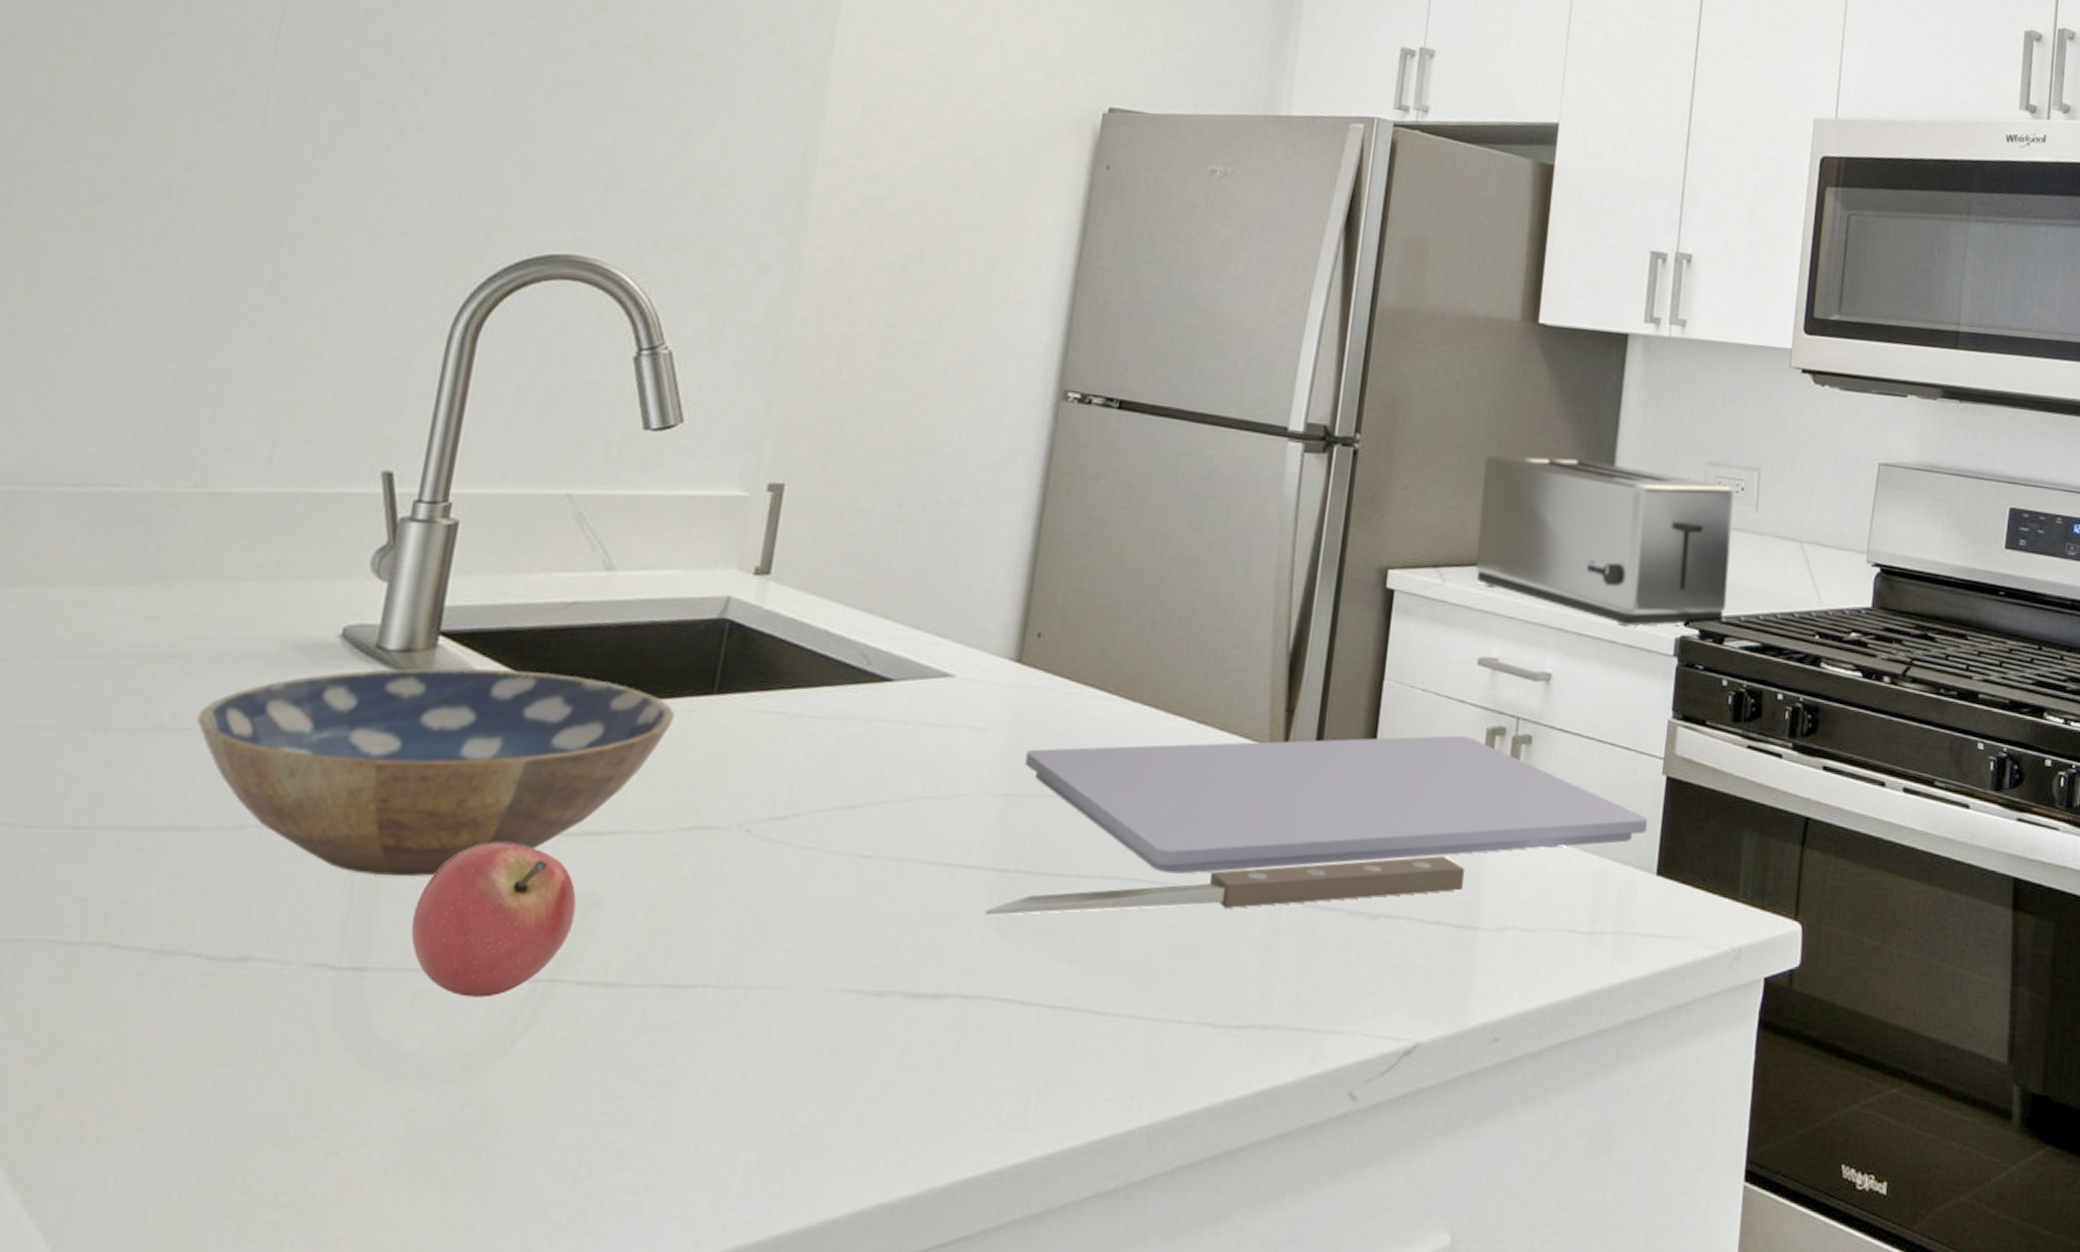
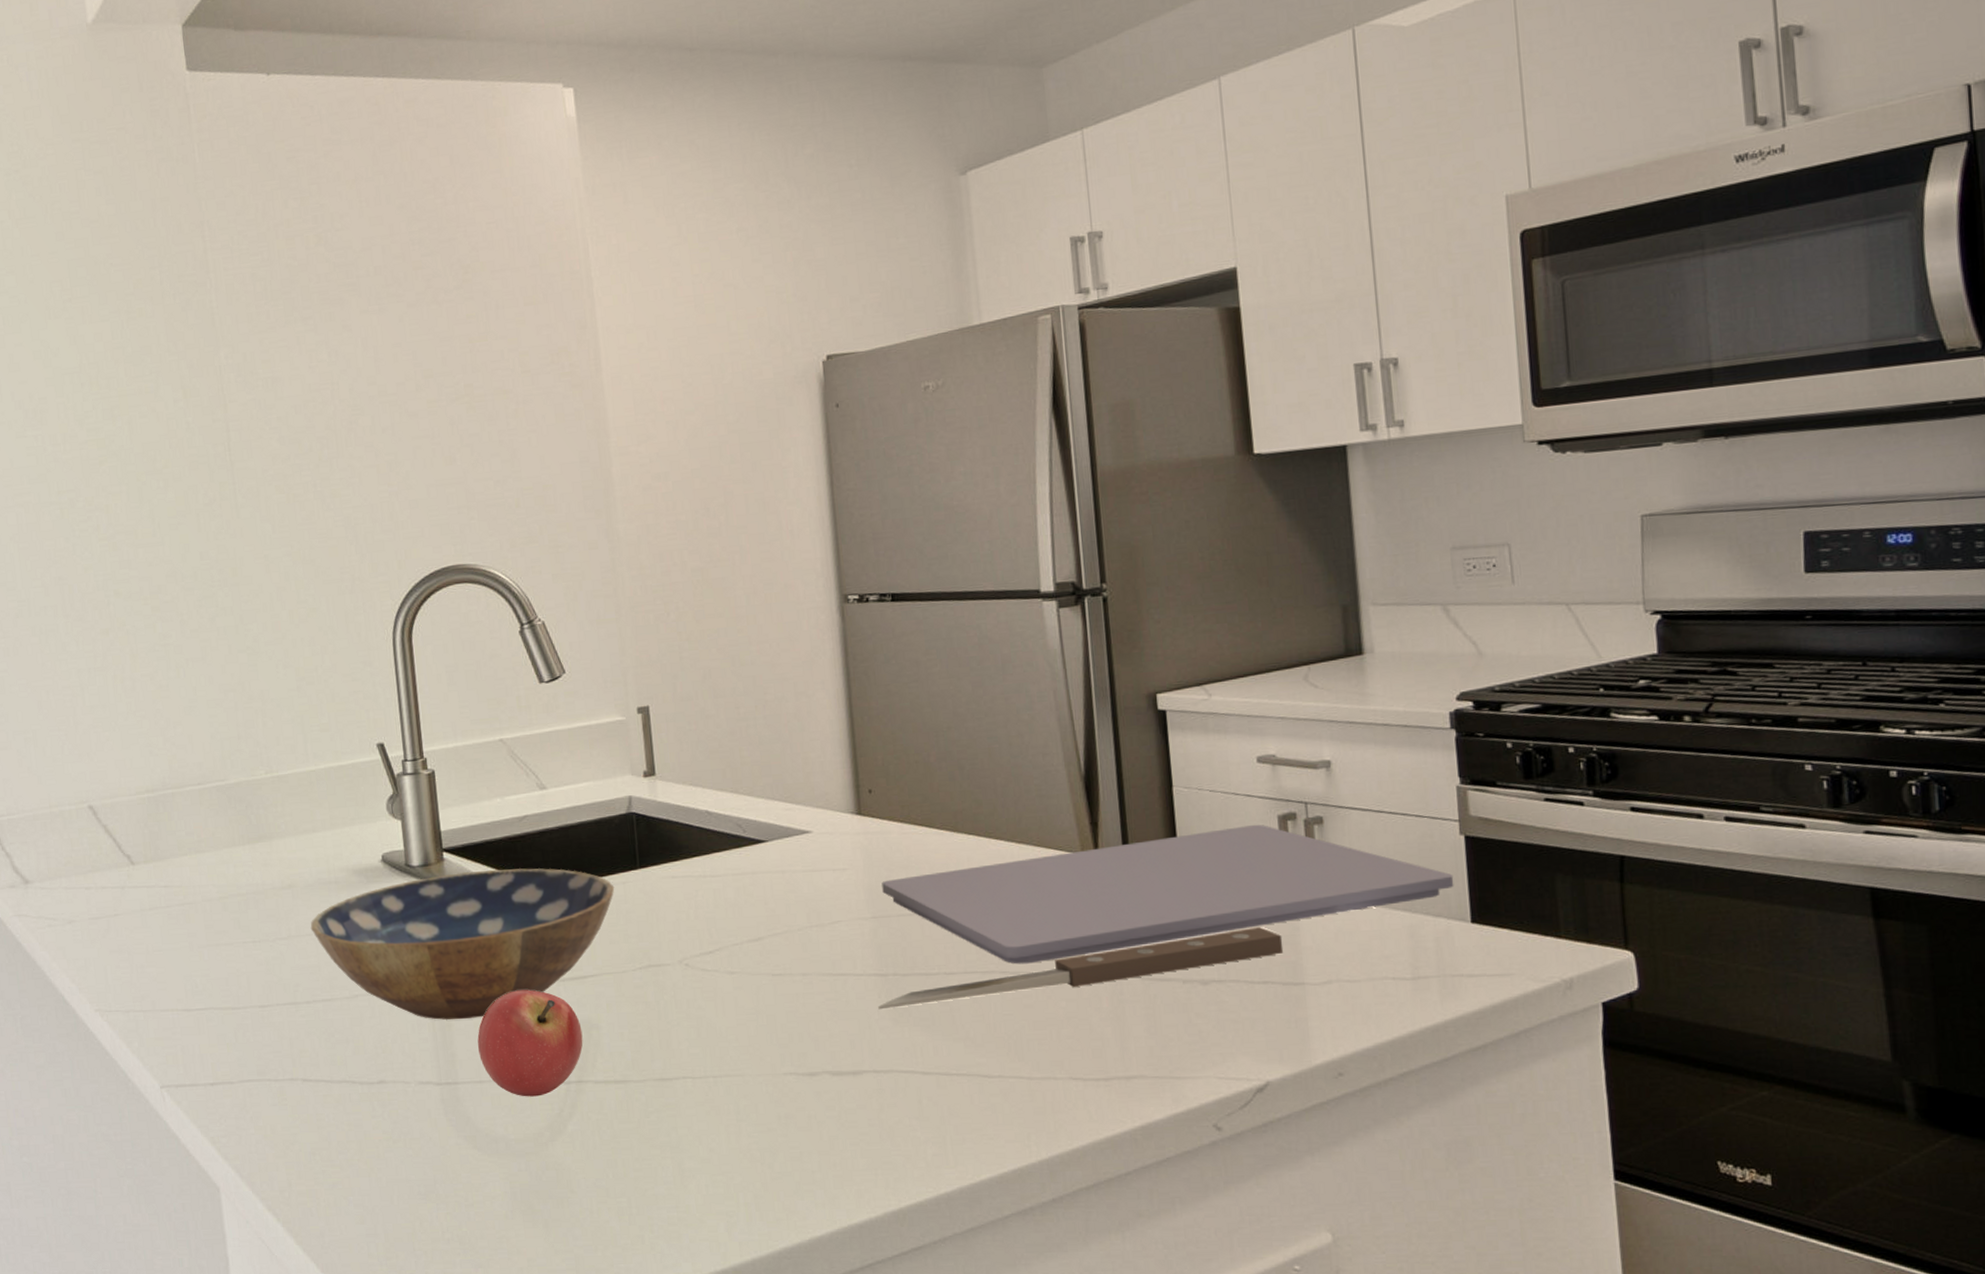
toaster: present [1474,454,1734,626] -> none [1227,564,1498,709]

